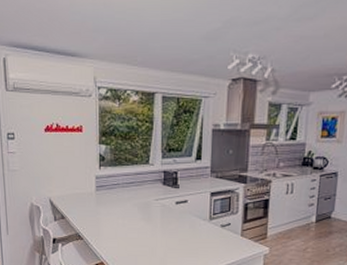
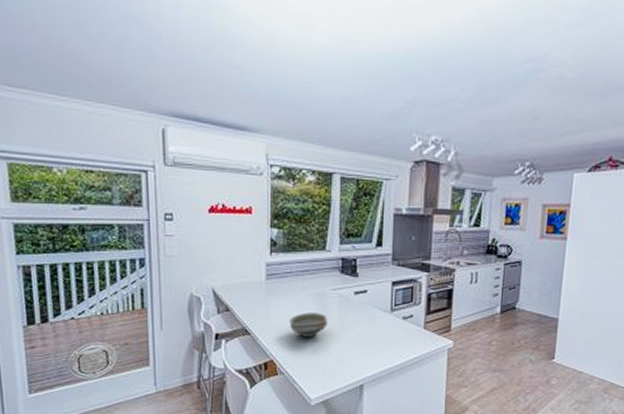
bowl: none [117,220,151,242] -> present [289,312,328,337]

